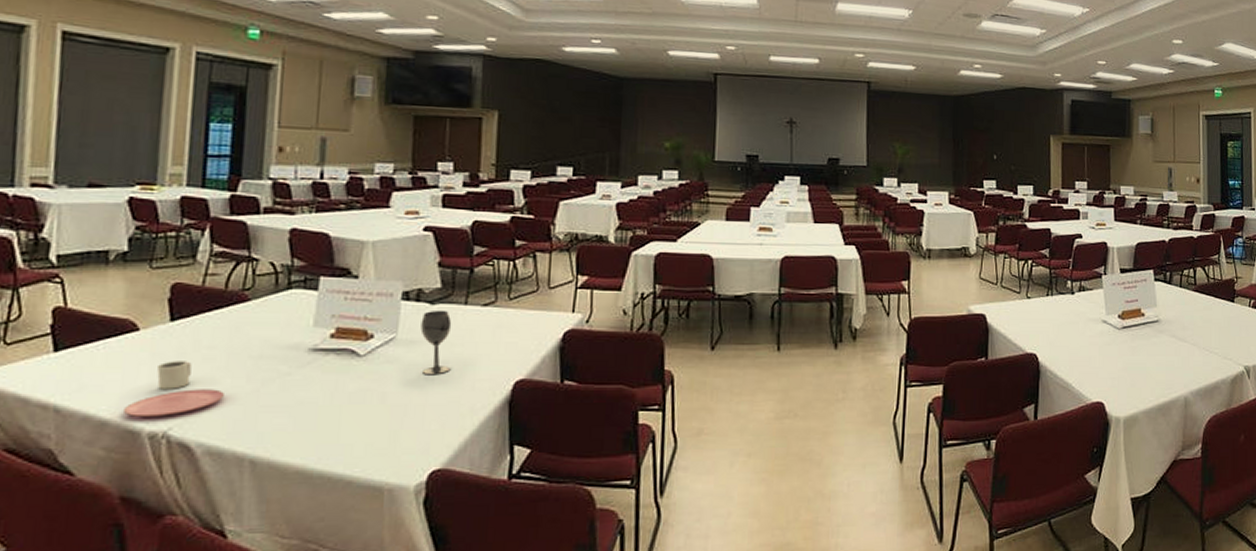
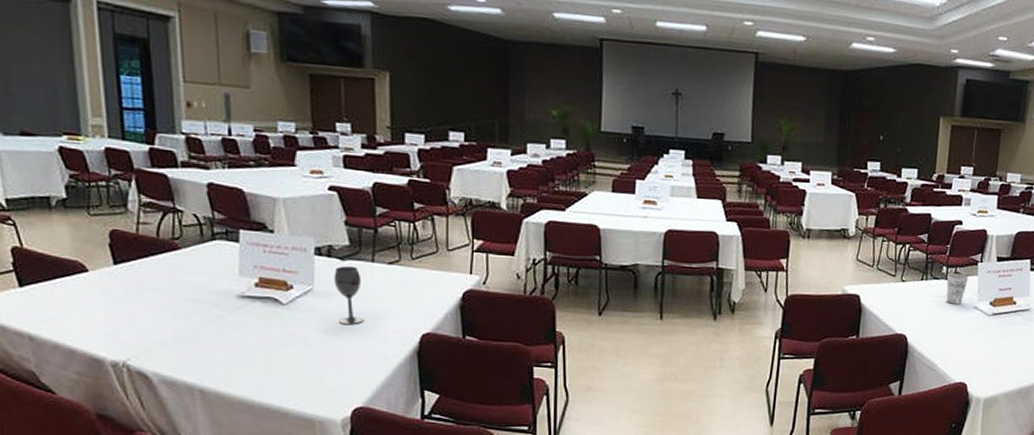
plate: present [122,389,224,418] -> none [86,326,169,349]
cup: present [157,361,192,389] -> none [109,300,139,325]
cup: none [1073,287,1094,319] -> present [946,273,968,305]

